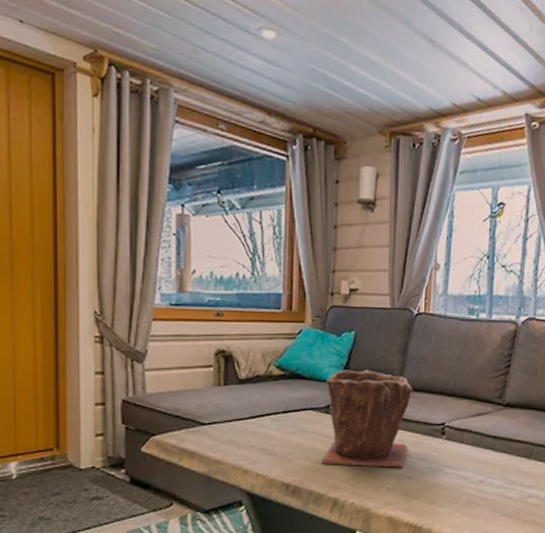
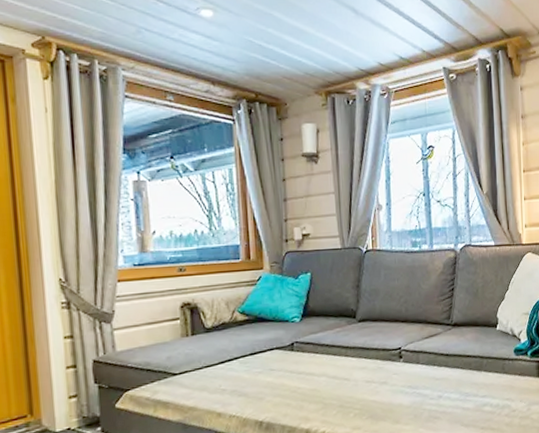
plant pot: present [321,369,412,468] -> none [288,305,369,399]

